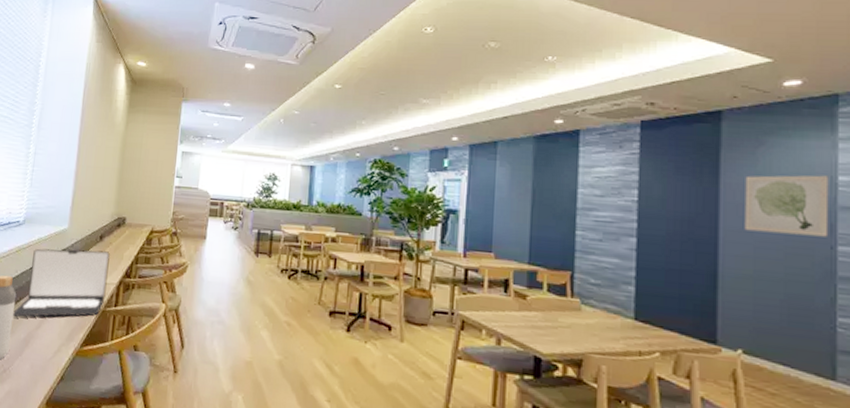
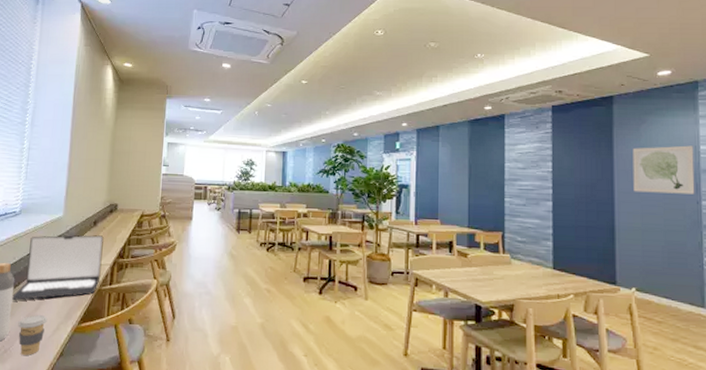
coffee cup: none [18,334,49,377] -> present [18,315,48,355]

